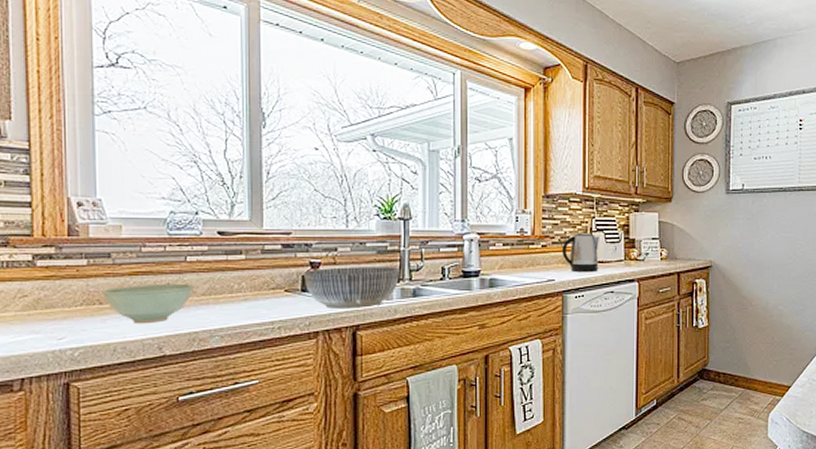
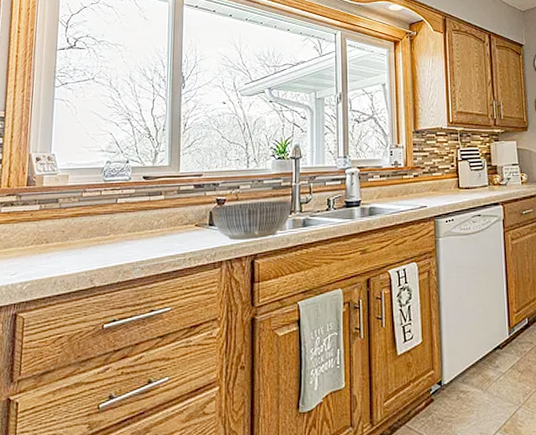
bowl: present [101,284,195,324] -> none [49,223,123,260]
kettle: present [562,232,599,273] -> none [432,161,466,199]

